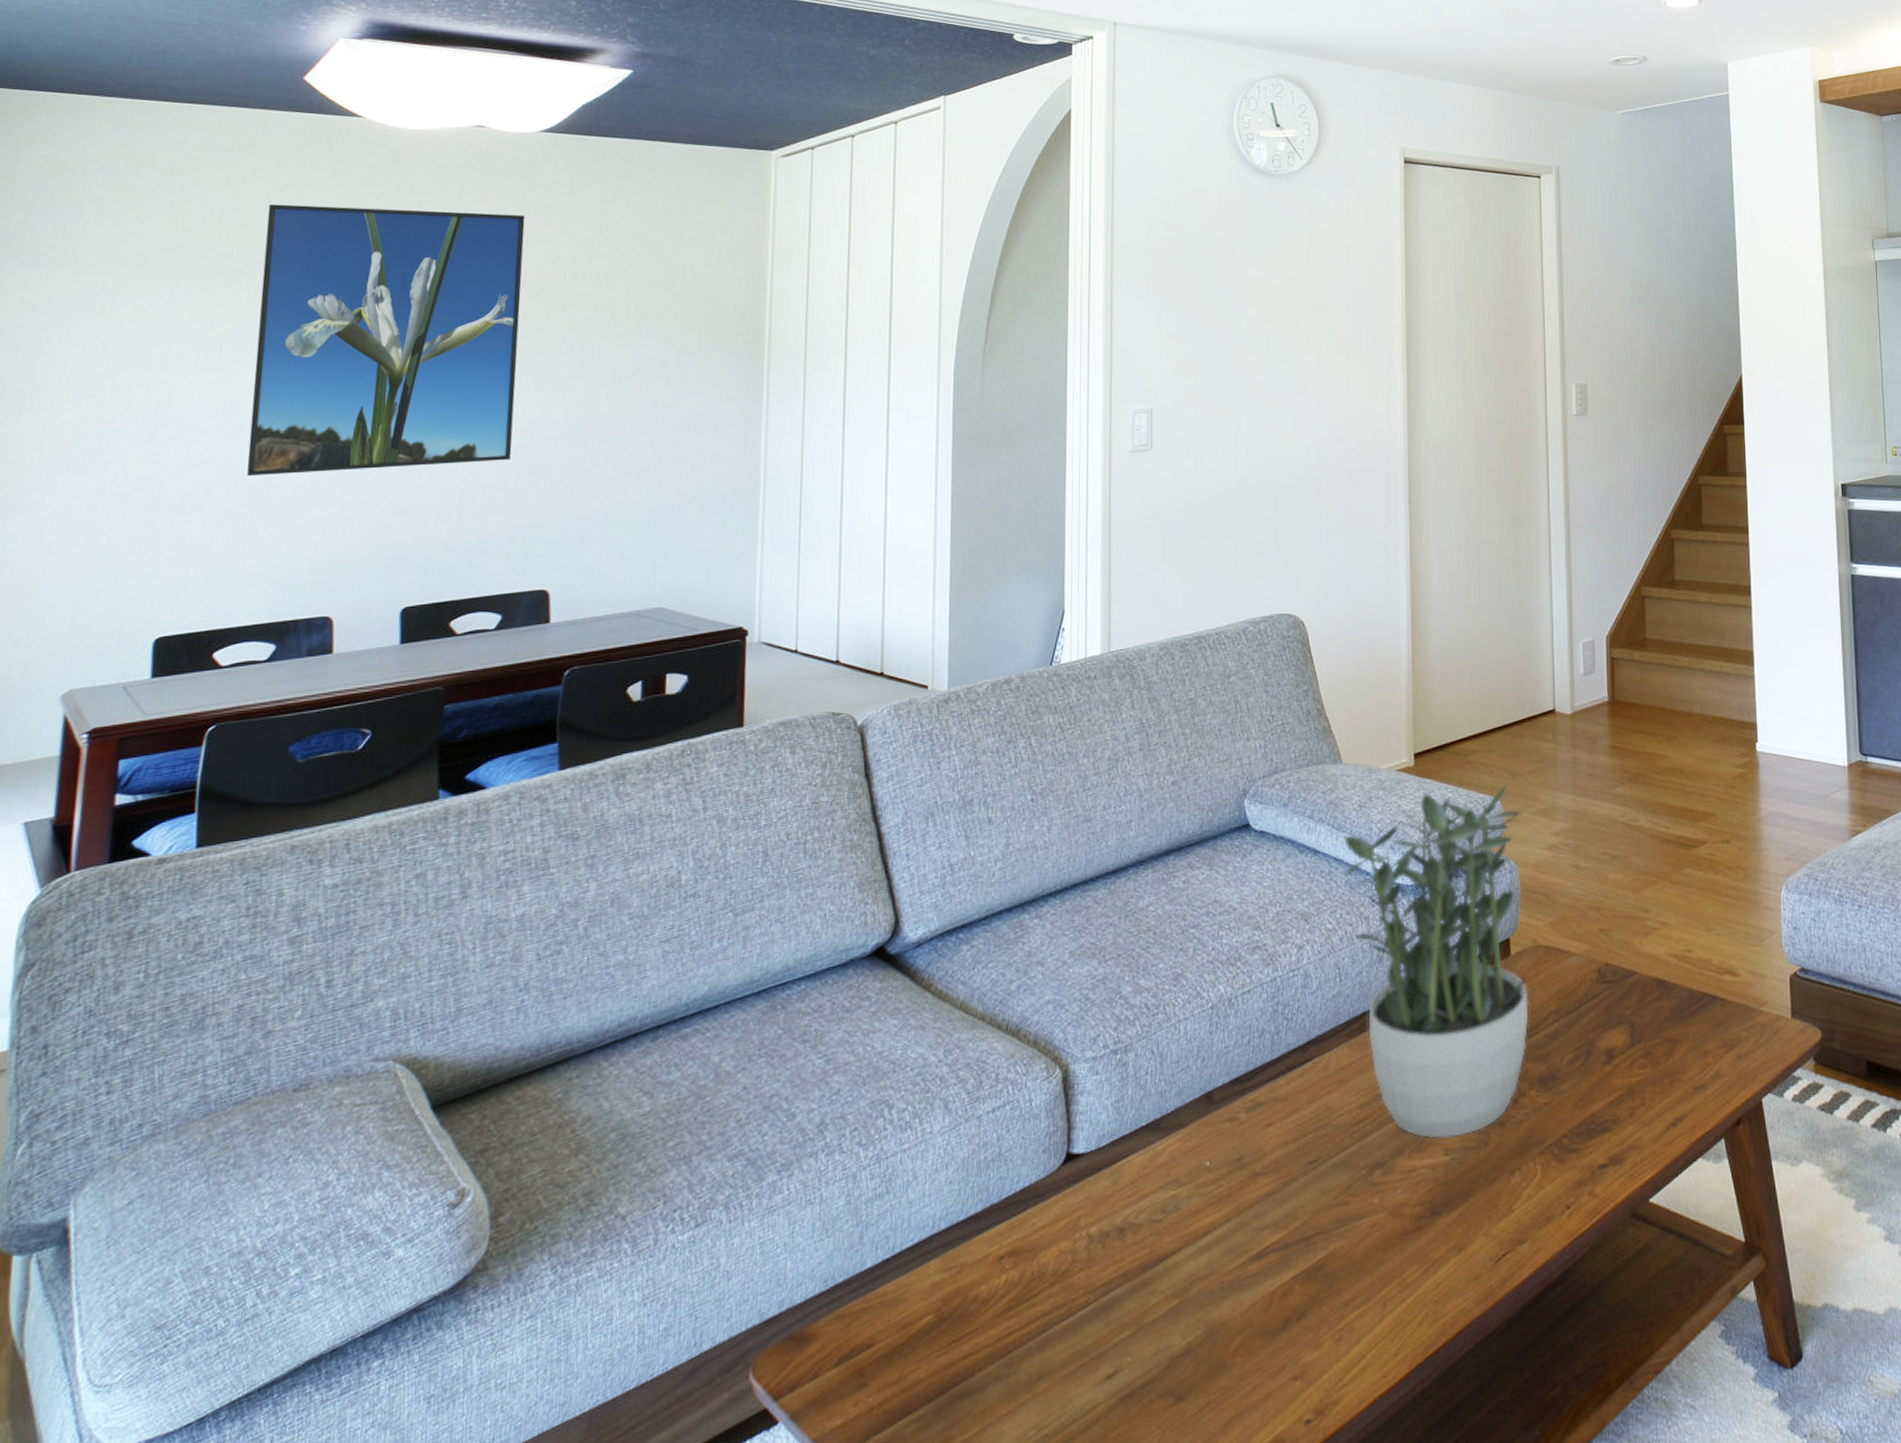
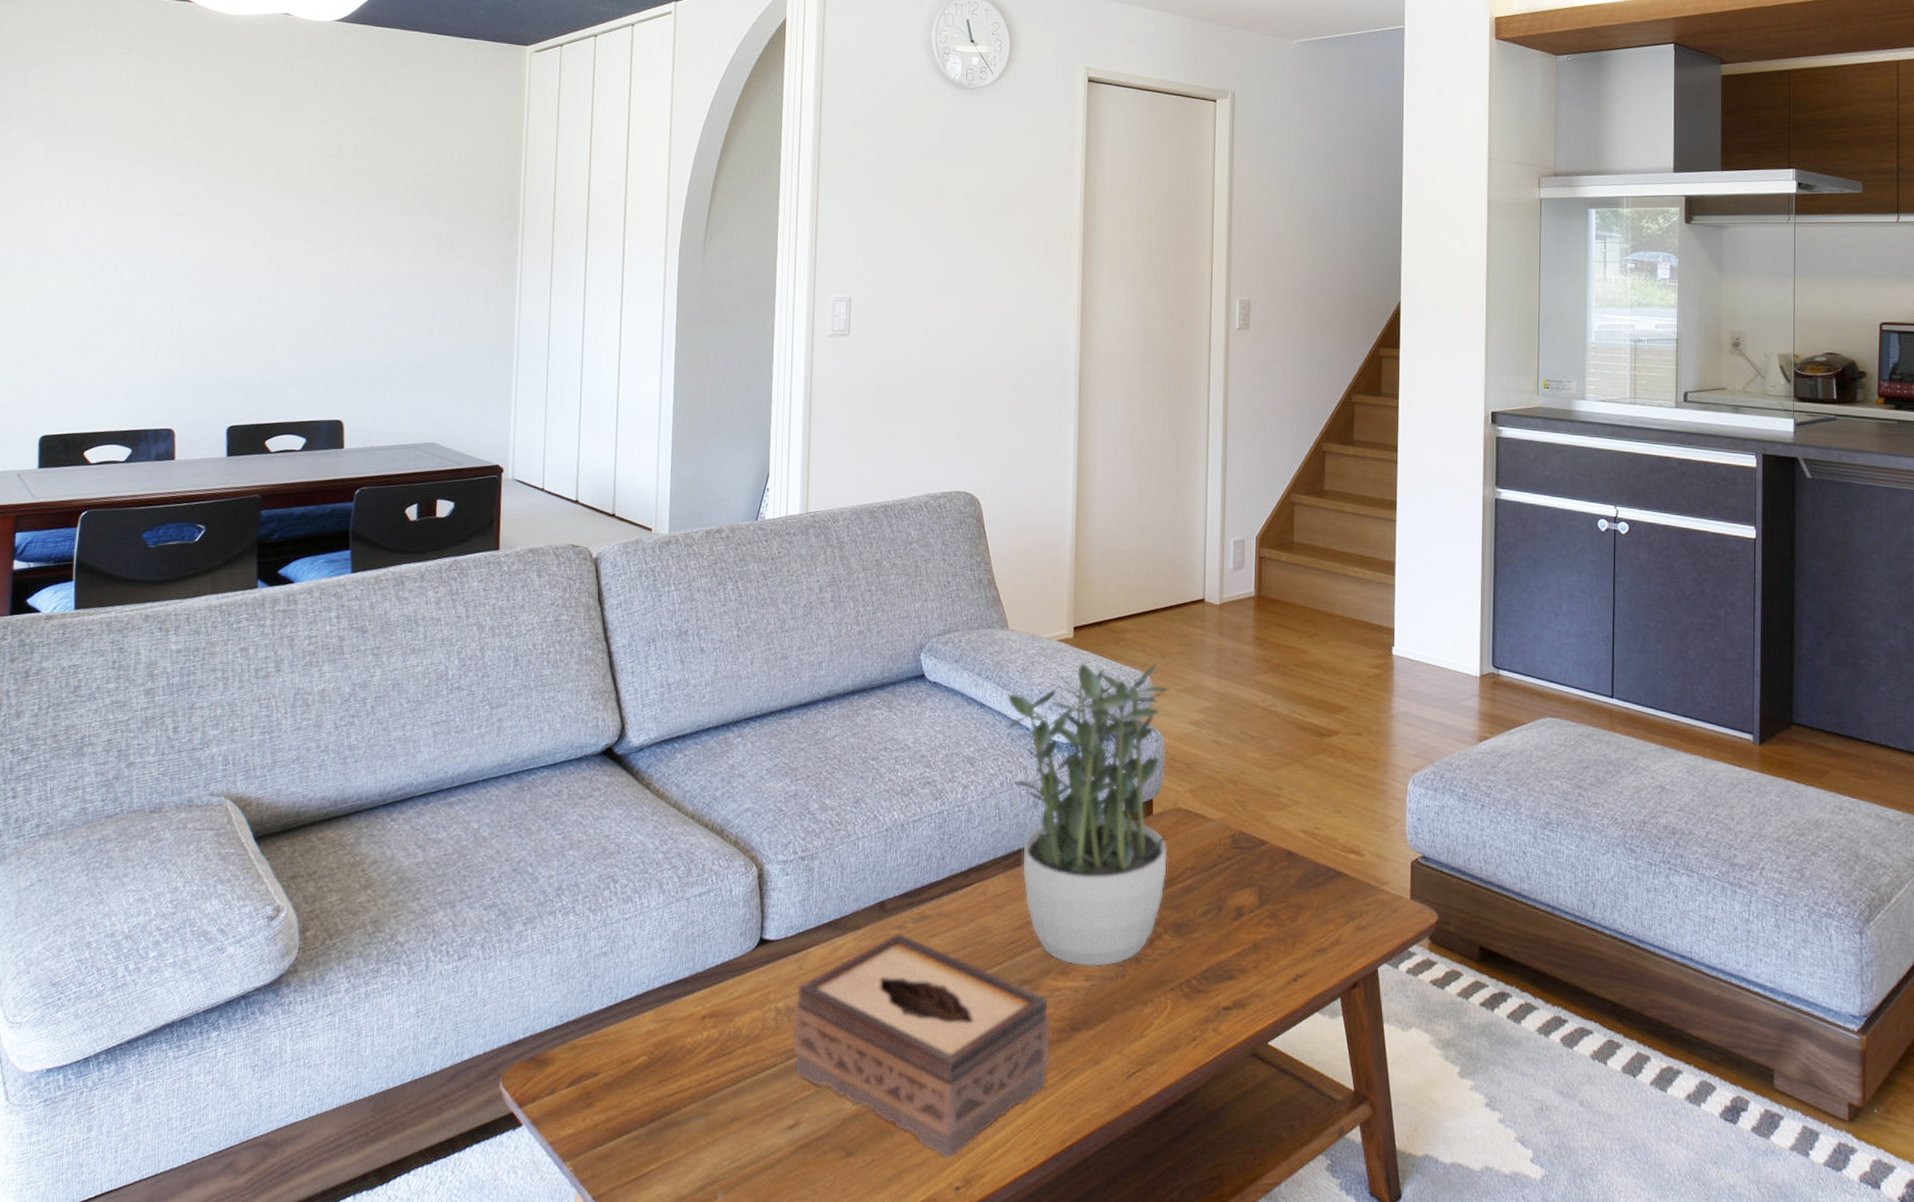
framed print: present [246,204,525,477] -> none [107,75,323,308]
tissue box: none [1109,1126,1408,1389] -> present [793,932,1051,1159]

